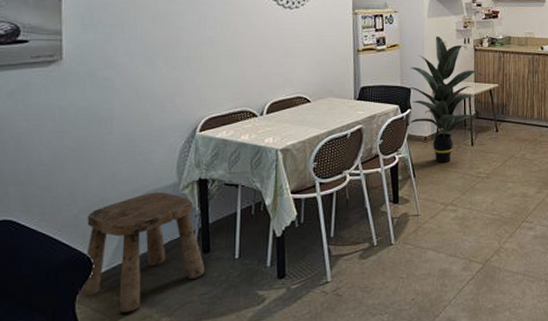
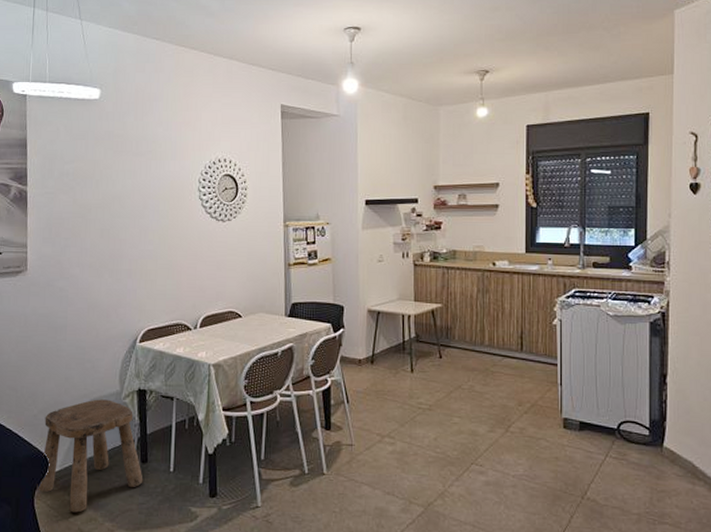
indoor plant: present [408,36,485,163] -> none [341,249,426,389]

